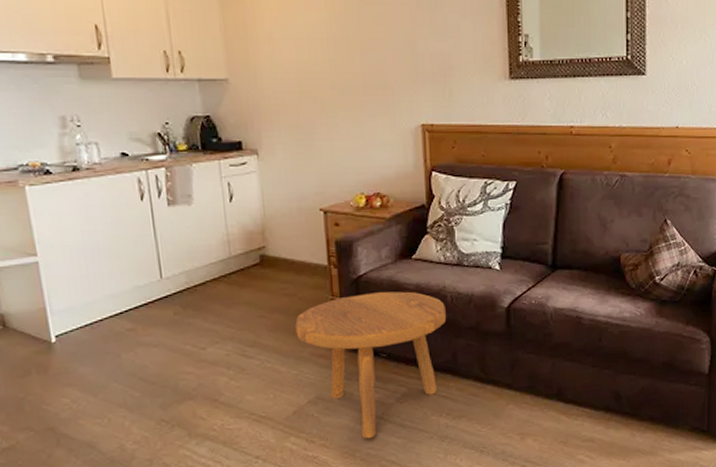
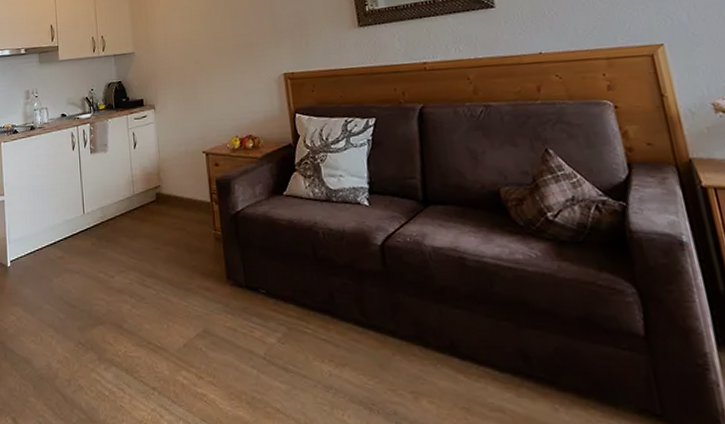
footstool: present [295,291,447,439] -> none [184,227,321,380]

